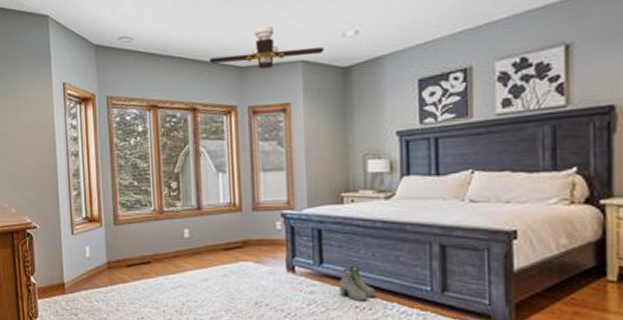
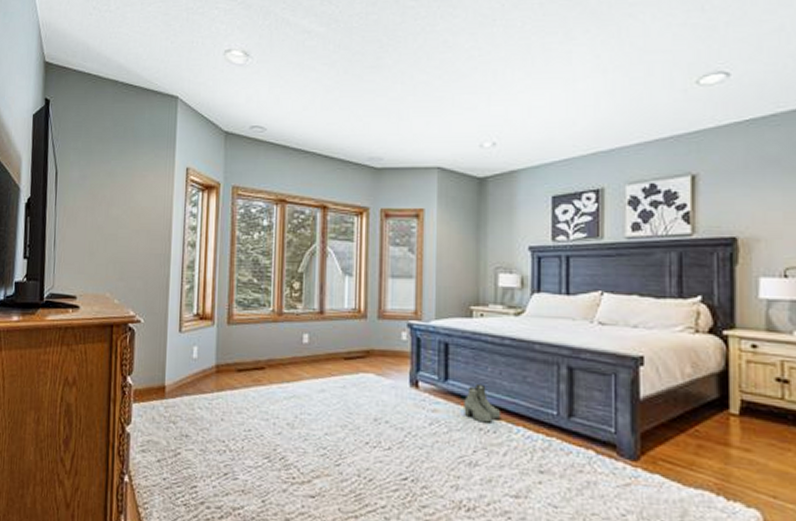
ceiling fan: present [209,25,324,70] -> none [343,129,460,172]

